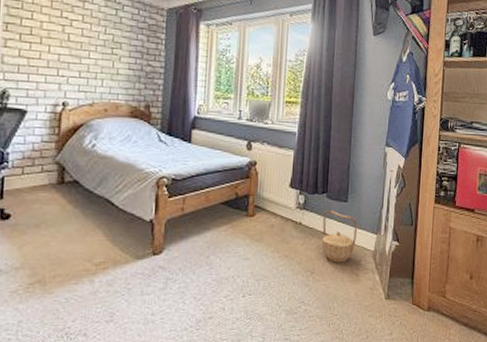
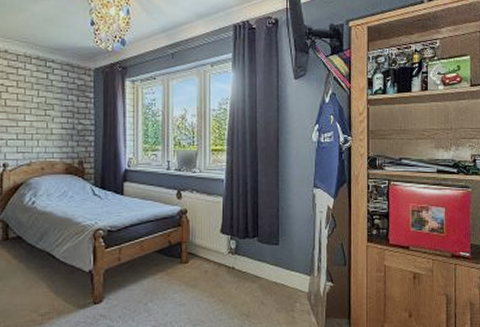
basket: present [322,210,357,263] -> none [256,253,290,306]

